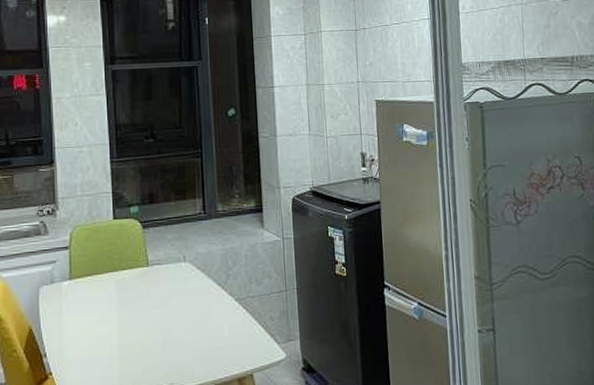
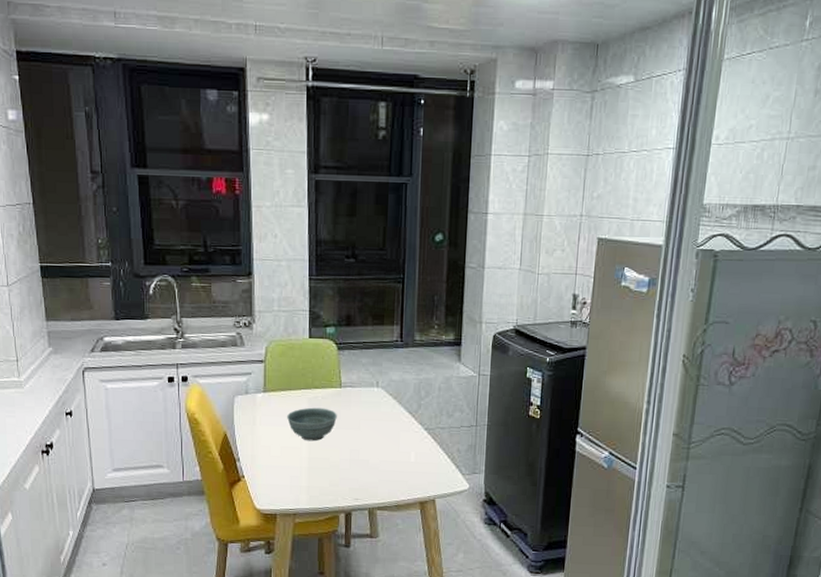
bowl: none [95,289,146,327] -> present [287,407,337,442]

